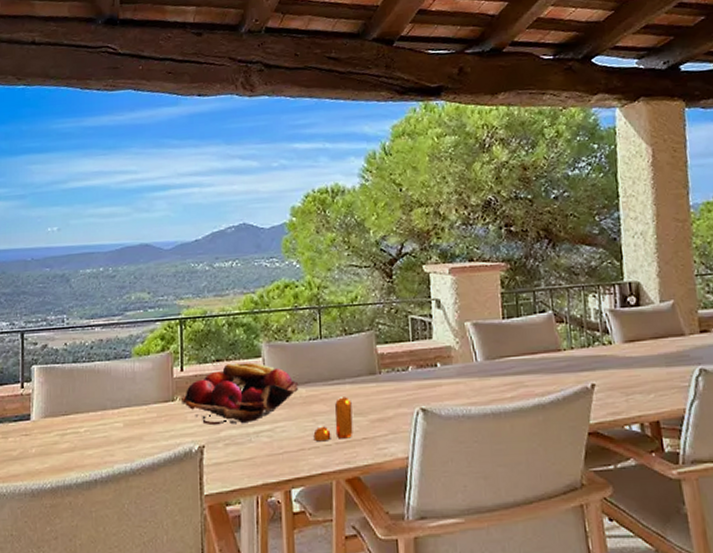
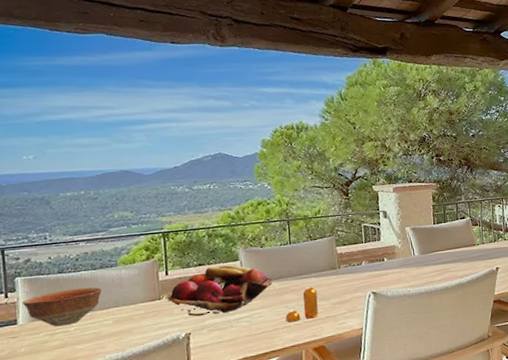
bowl: none [37,381,114,426] -> present [23,287,102,327]

